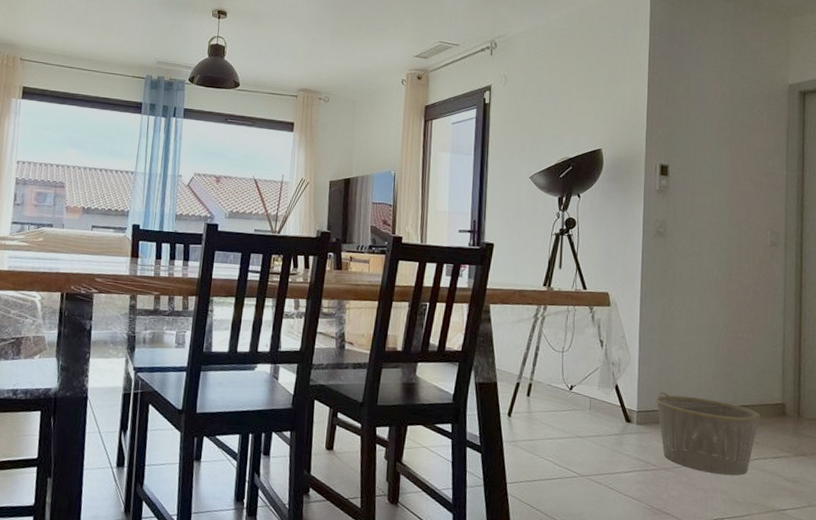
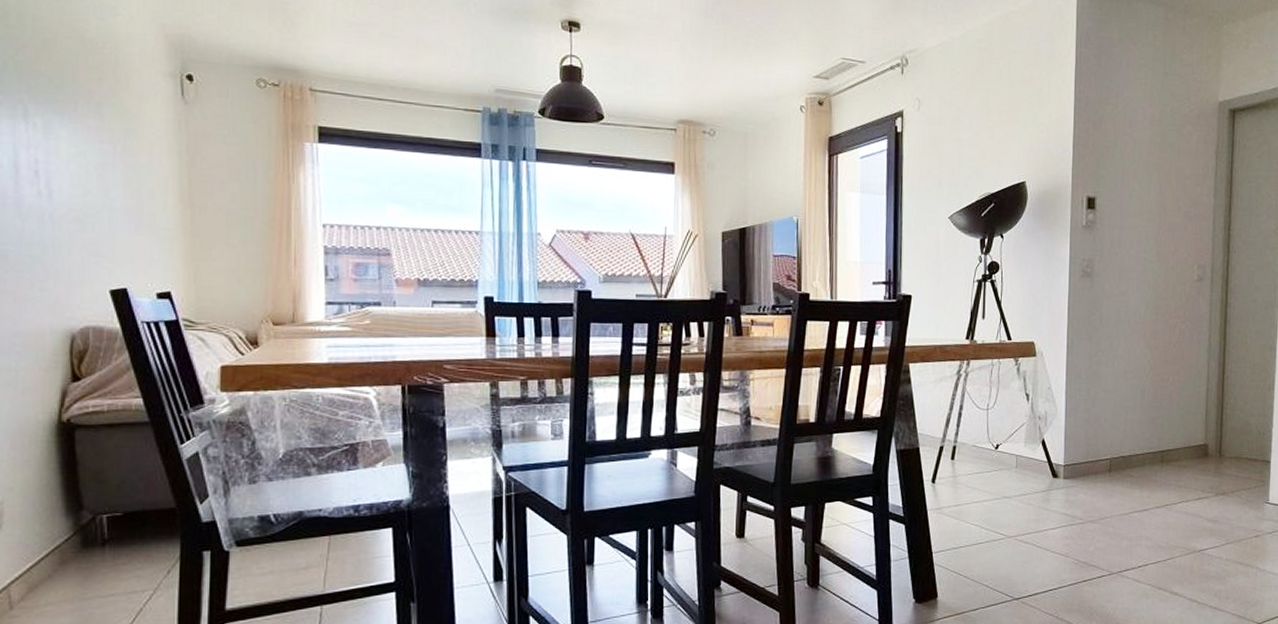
basket: present [655,392,761,476] -> none [1082,443,1184,521]

